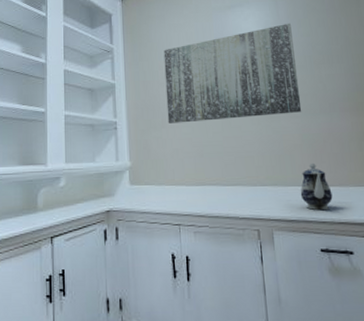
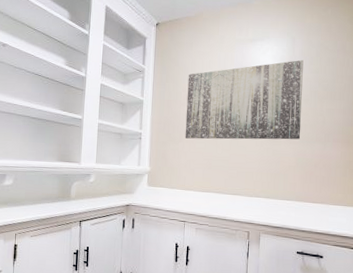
teapot: present [300,162,333,210] -> none [287,182,314,221]

